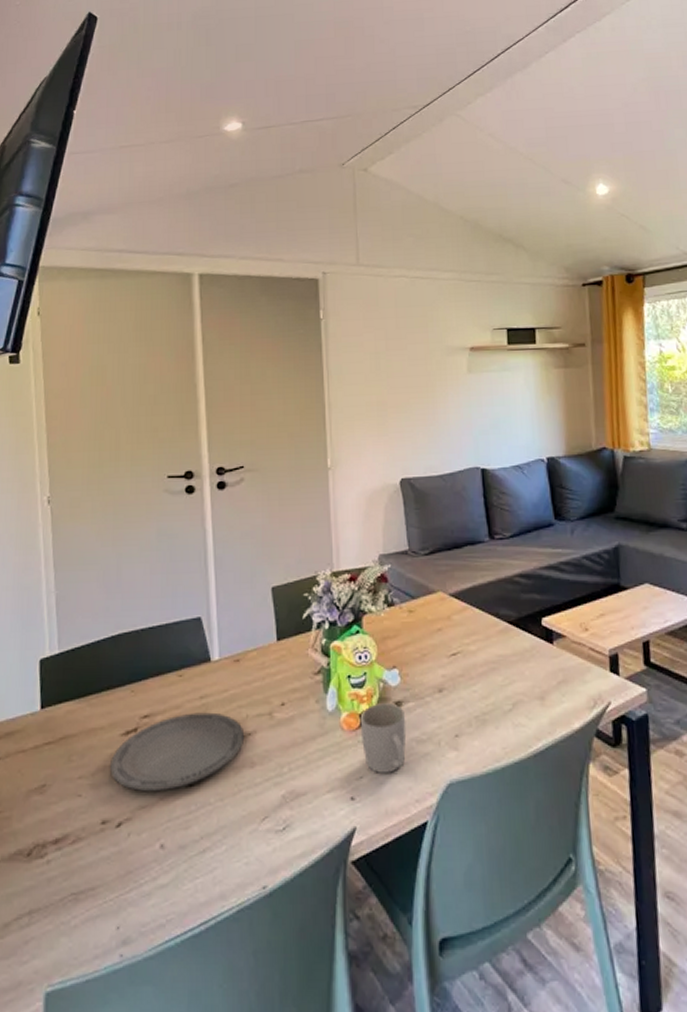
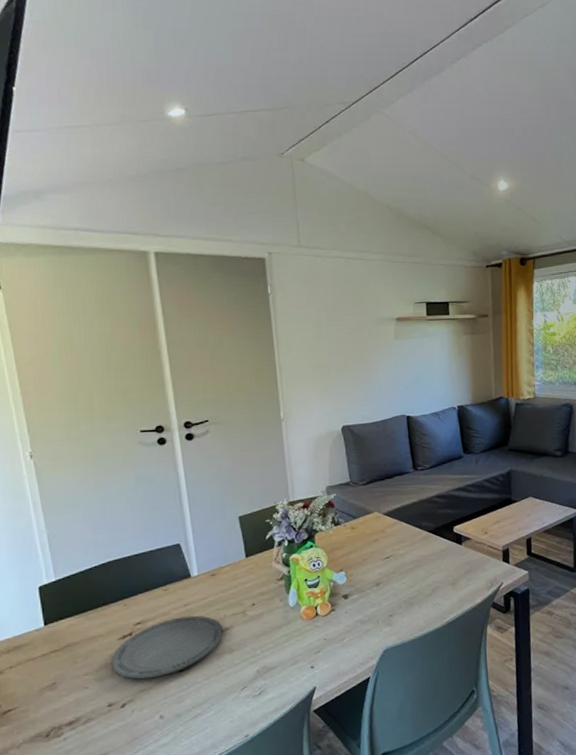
mug: present [360,703,407,773] -> none [316,597,353,648]

